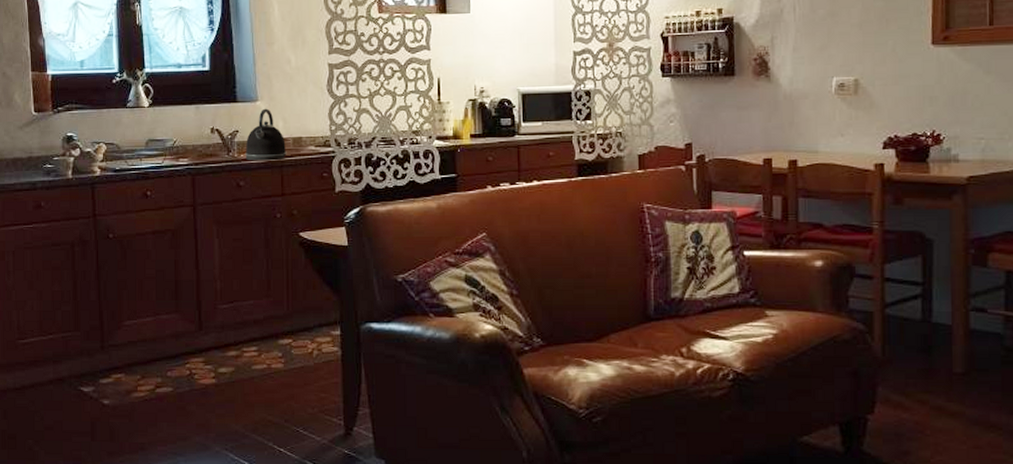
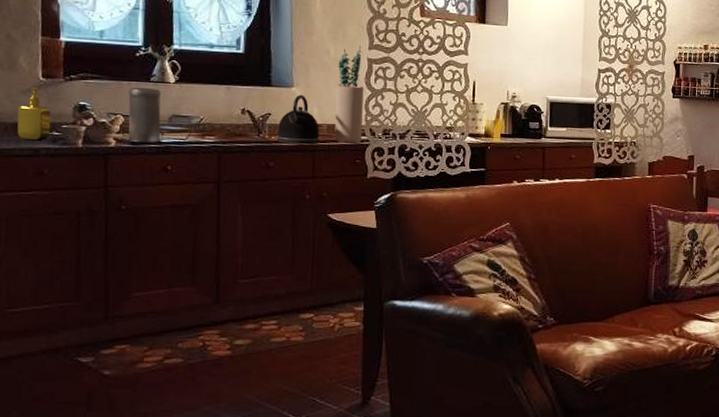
soap dispenser: none [16,121,45,175] -> present [17,86,51,141]
canister: none [108,113,140,170] -> present [127,87,161,144]
vase: none [299,51,327,157] -> present [334,45,364,145]

